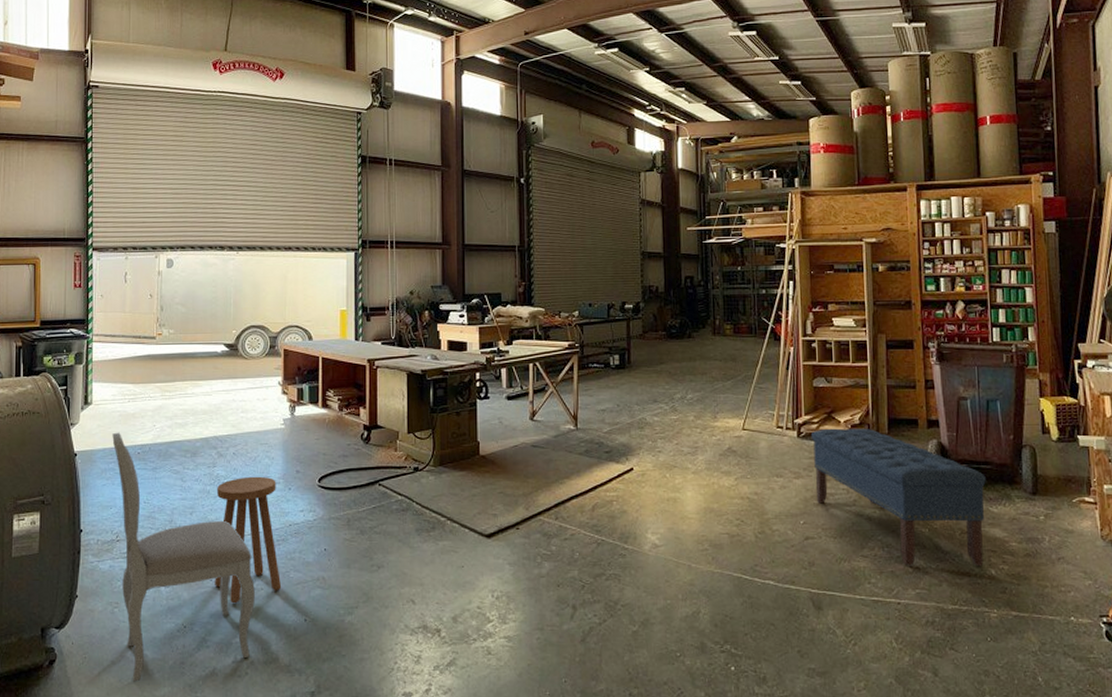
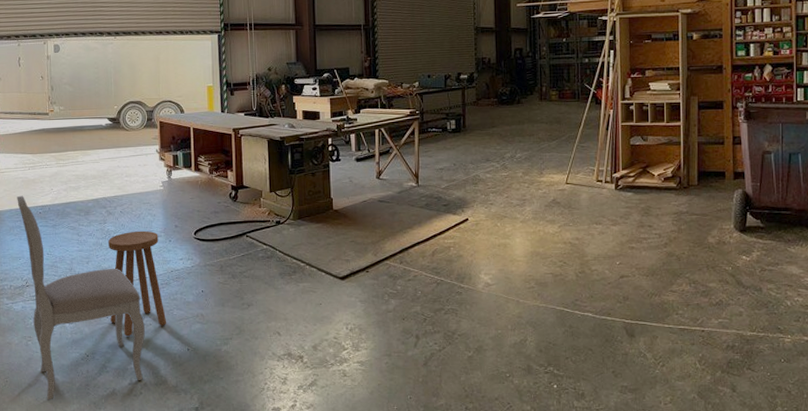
bench: present [810,428,986,567] -> none [627,180,786,299]

